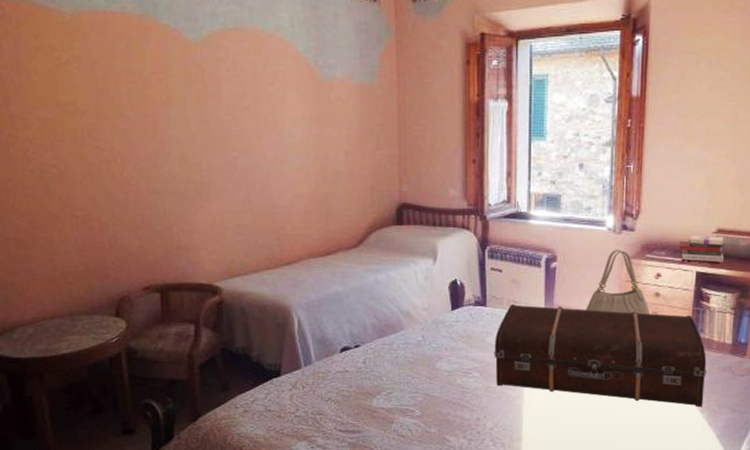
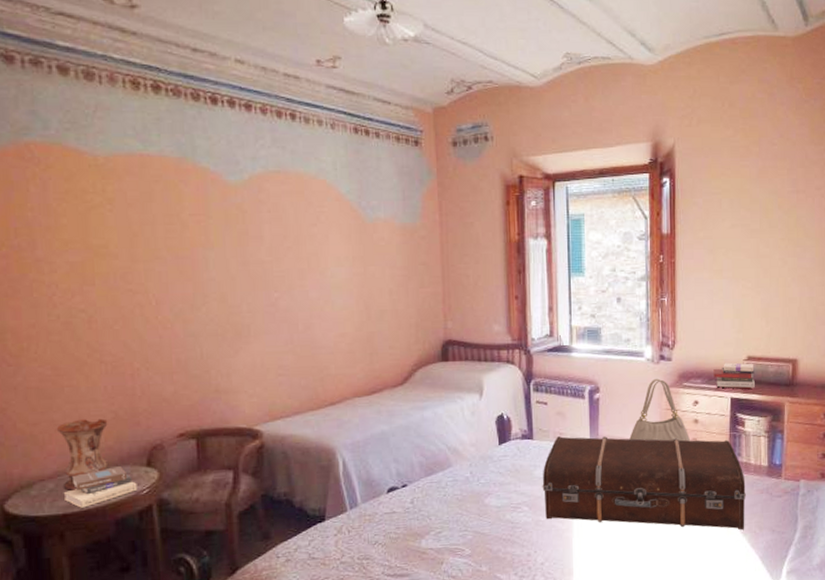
vase: none [33,270,80,336] -> present [56,418,108,491]
books: none [41,315,108,352] -> present [63,466,138,508]

